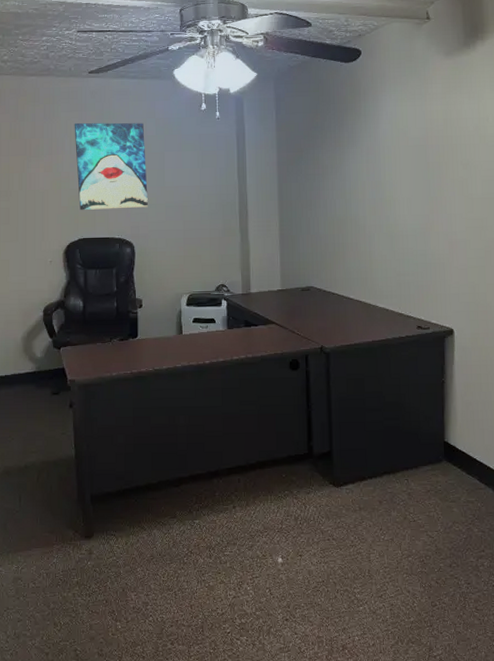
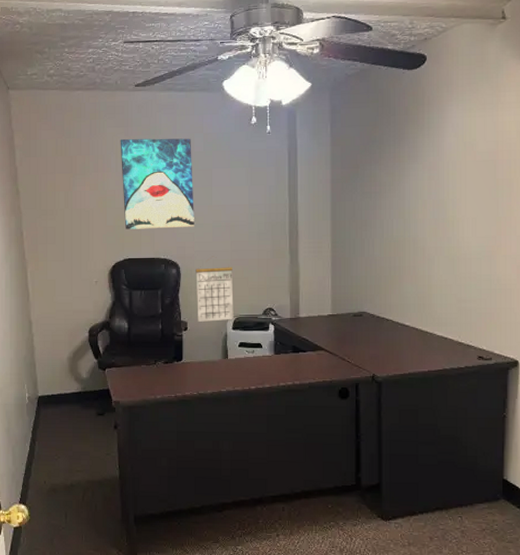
calendar: none [150,235,188,299] -> present [195,256,234,322]

